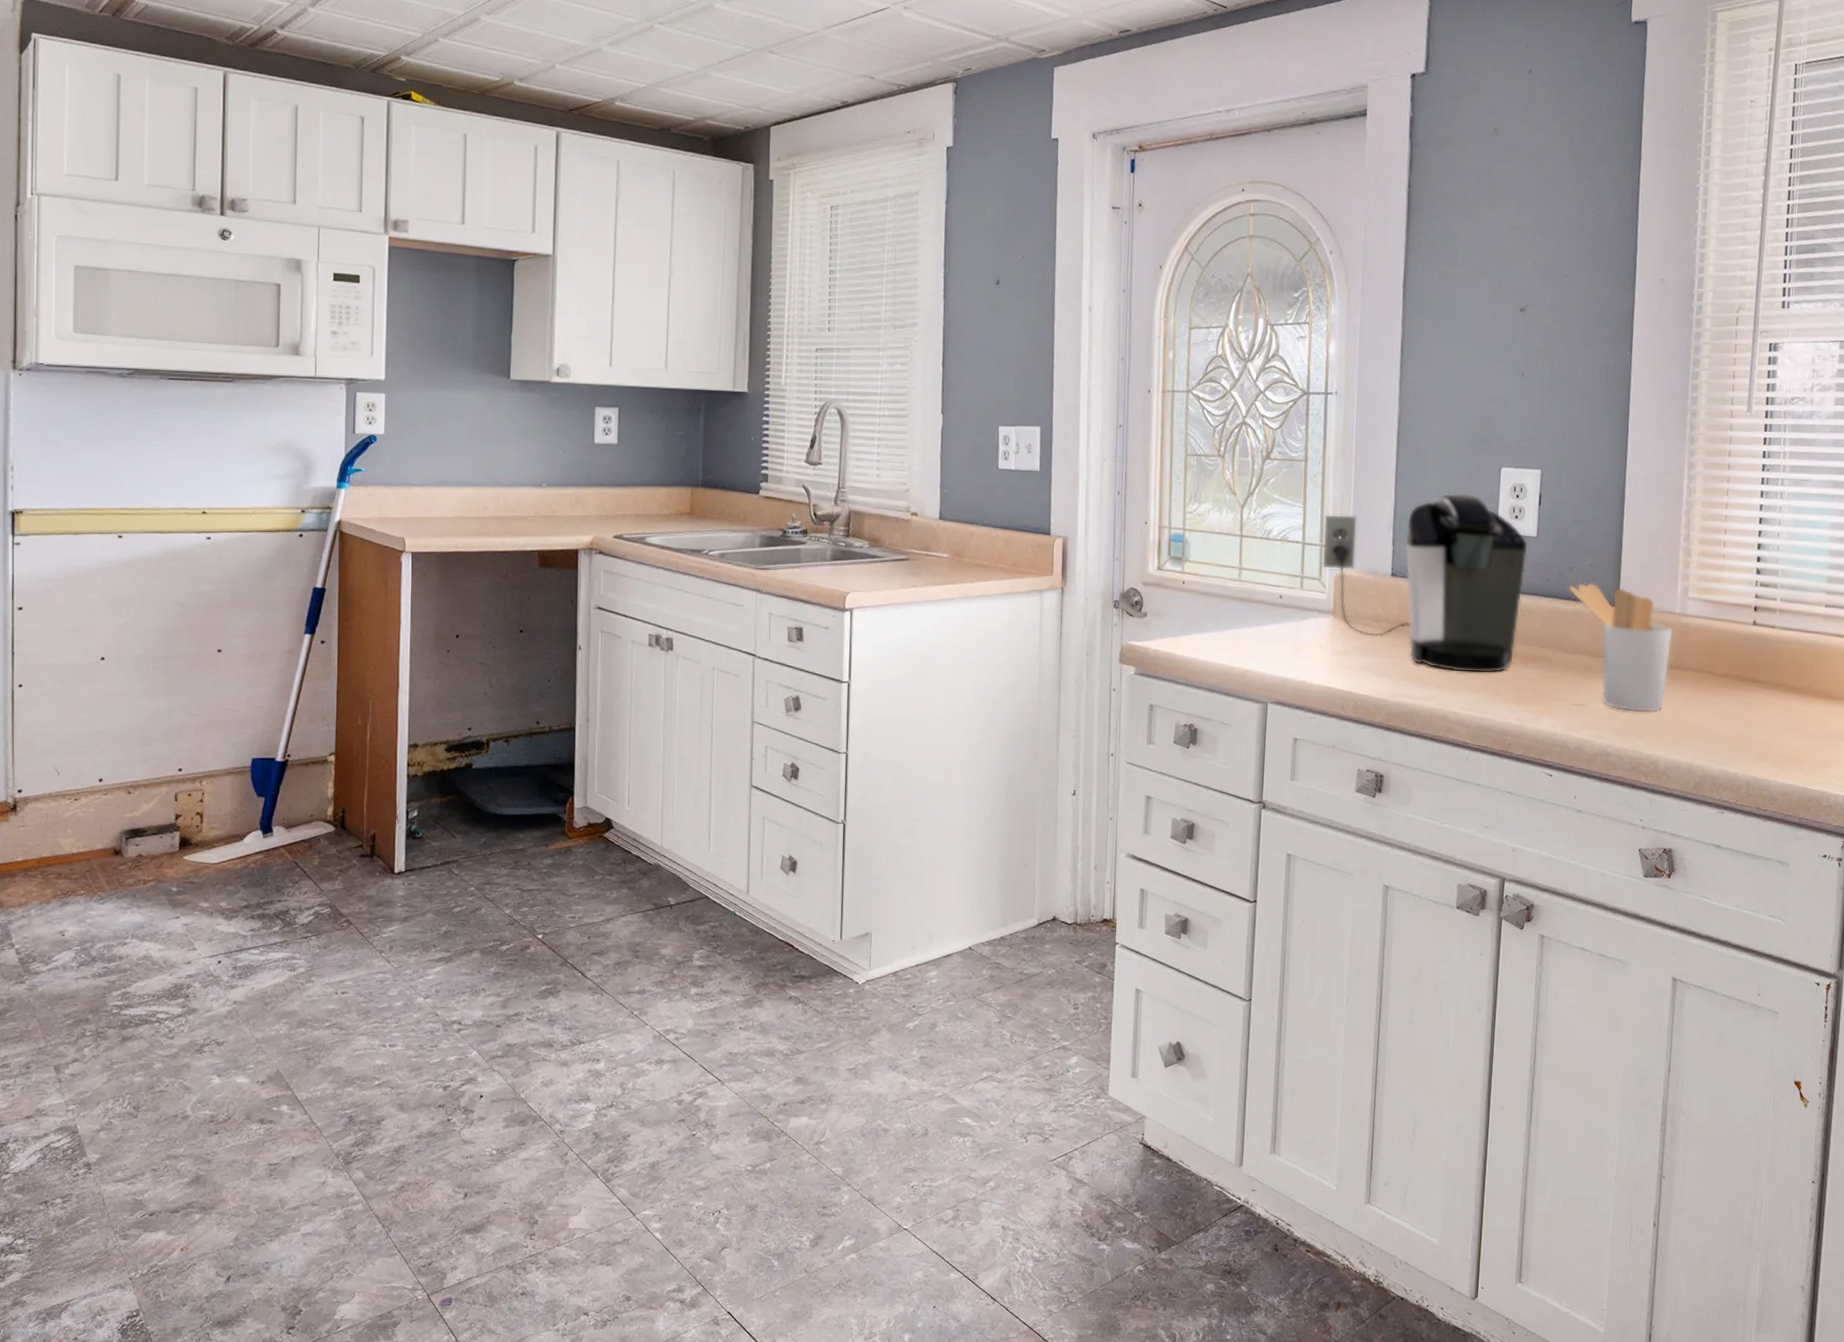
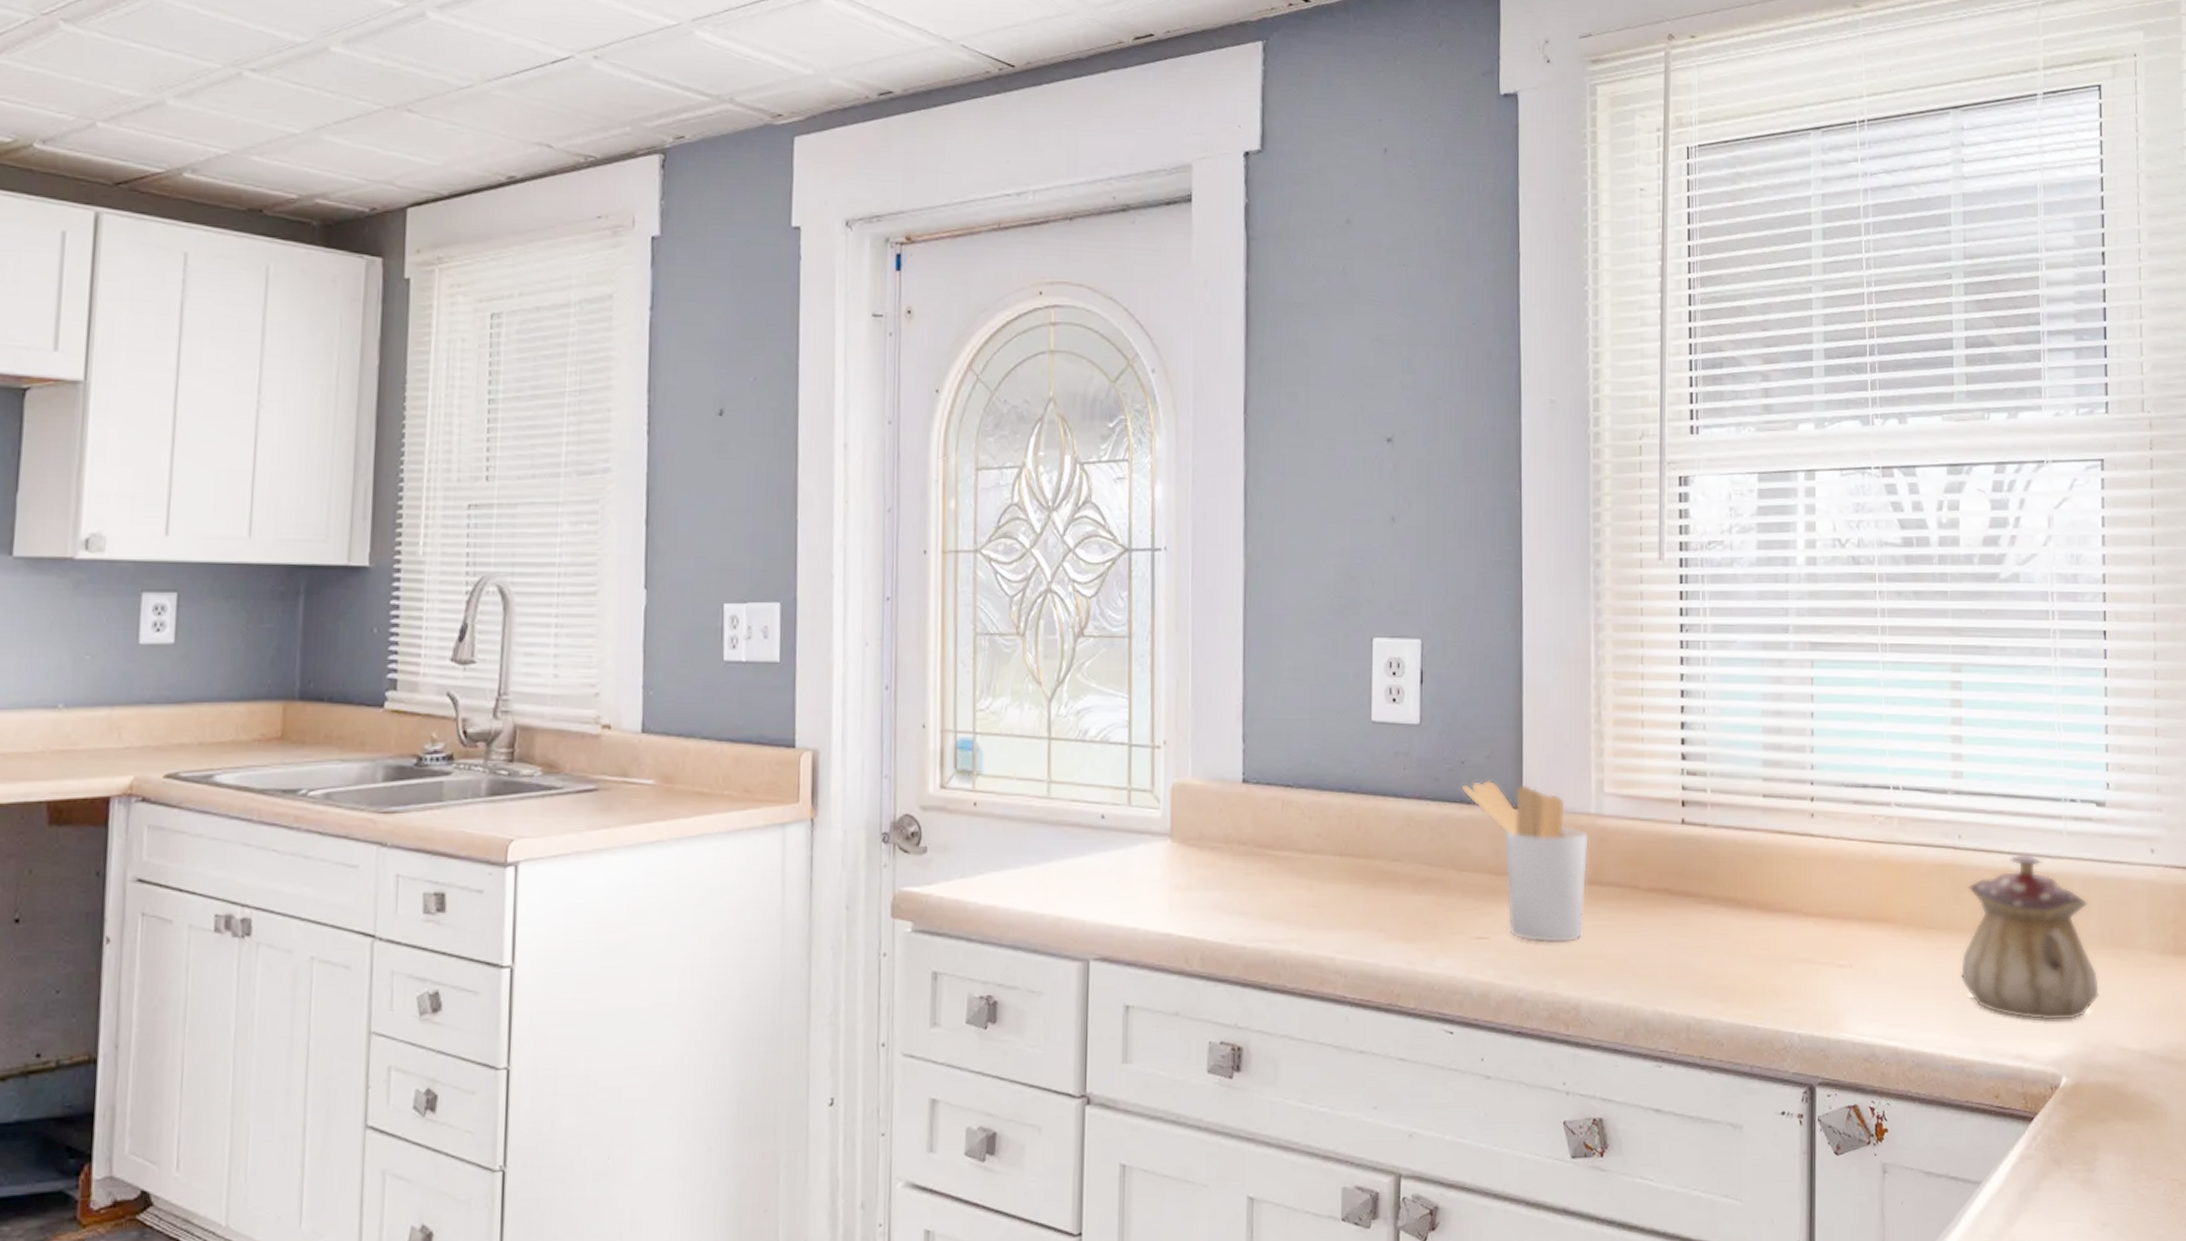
coffee maker: present [1321,493,1528,674] -> none [1153,672,1410,905]

